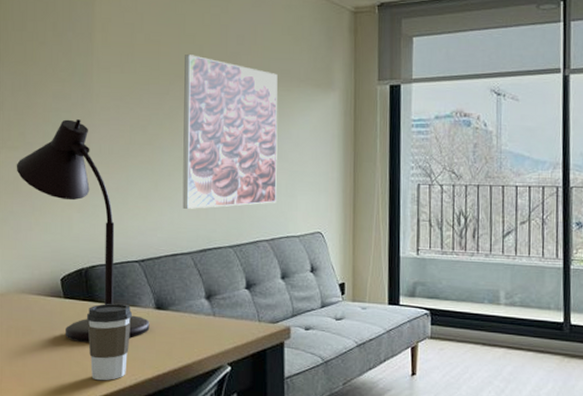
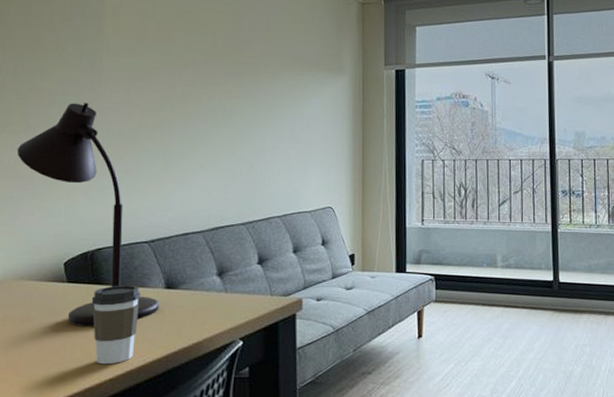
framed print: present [182,55,278,209] -> none [194,40,290,189]

